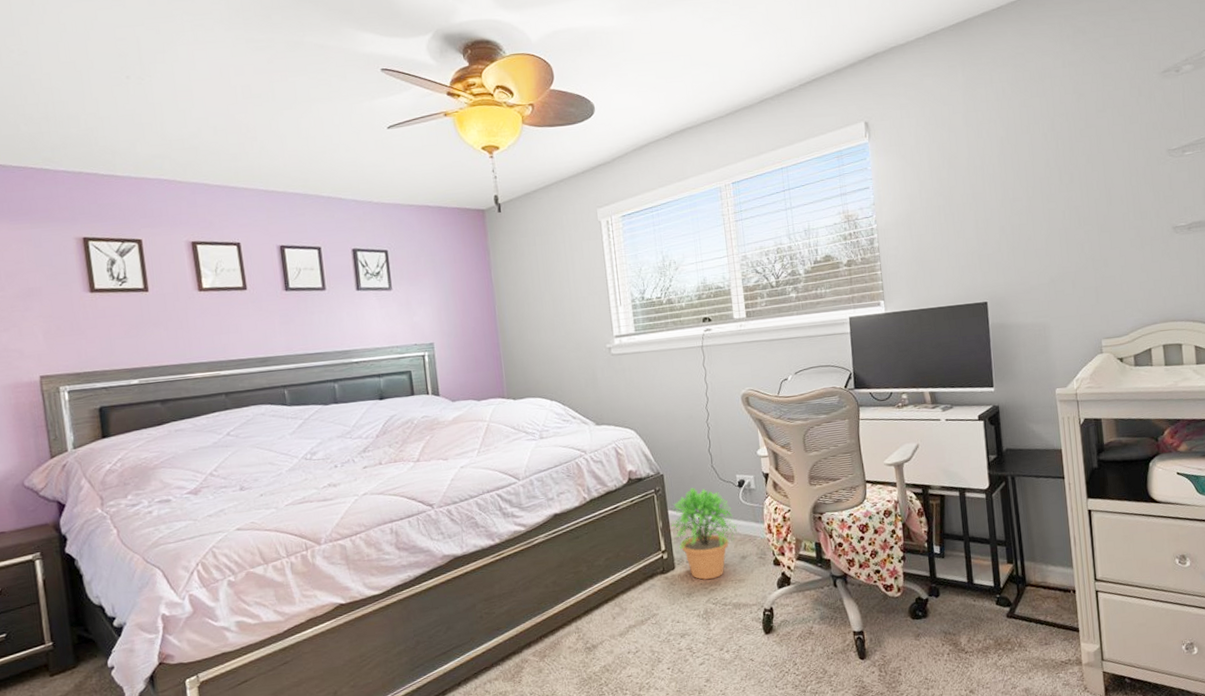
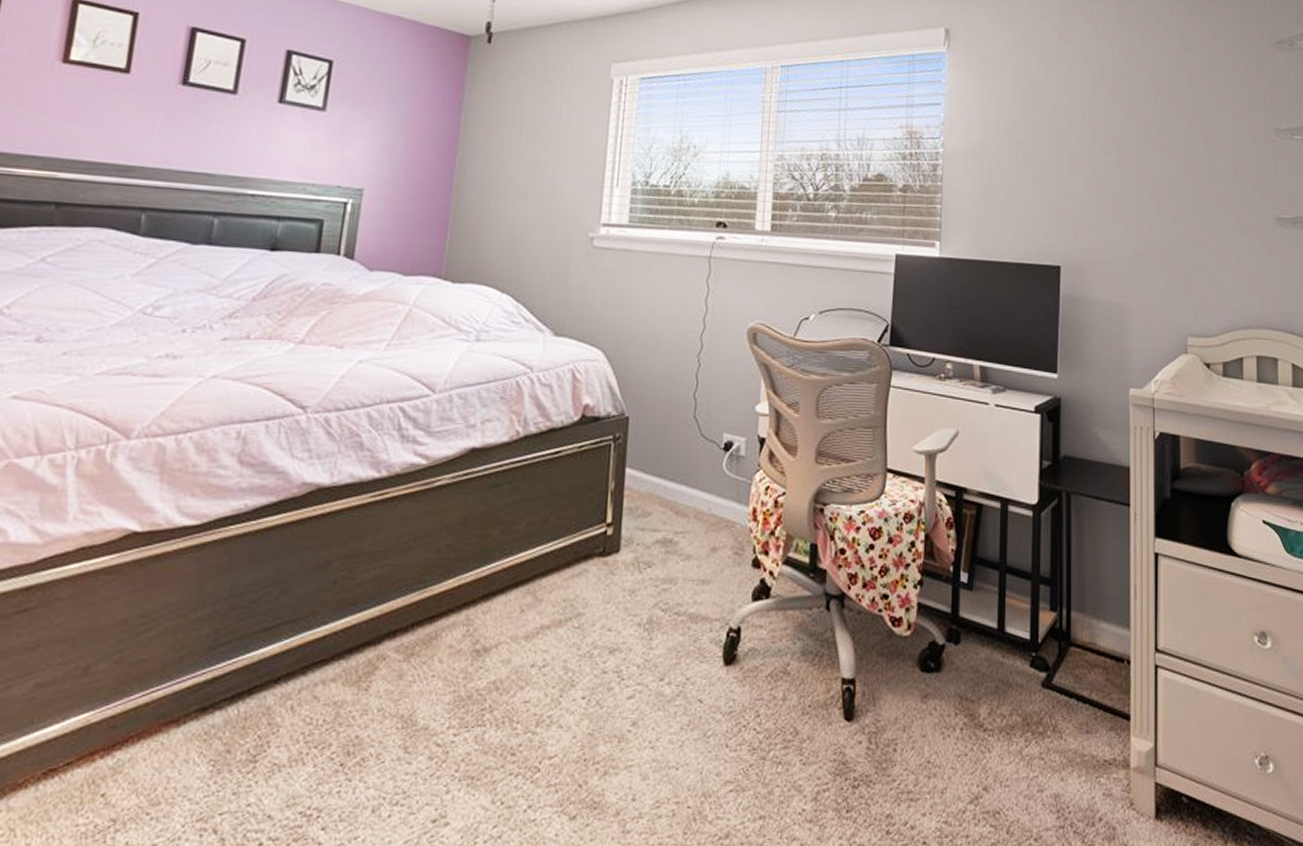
potted plant: present [671,487,737,580] -> none [626,441,713,573]

